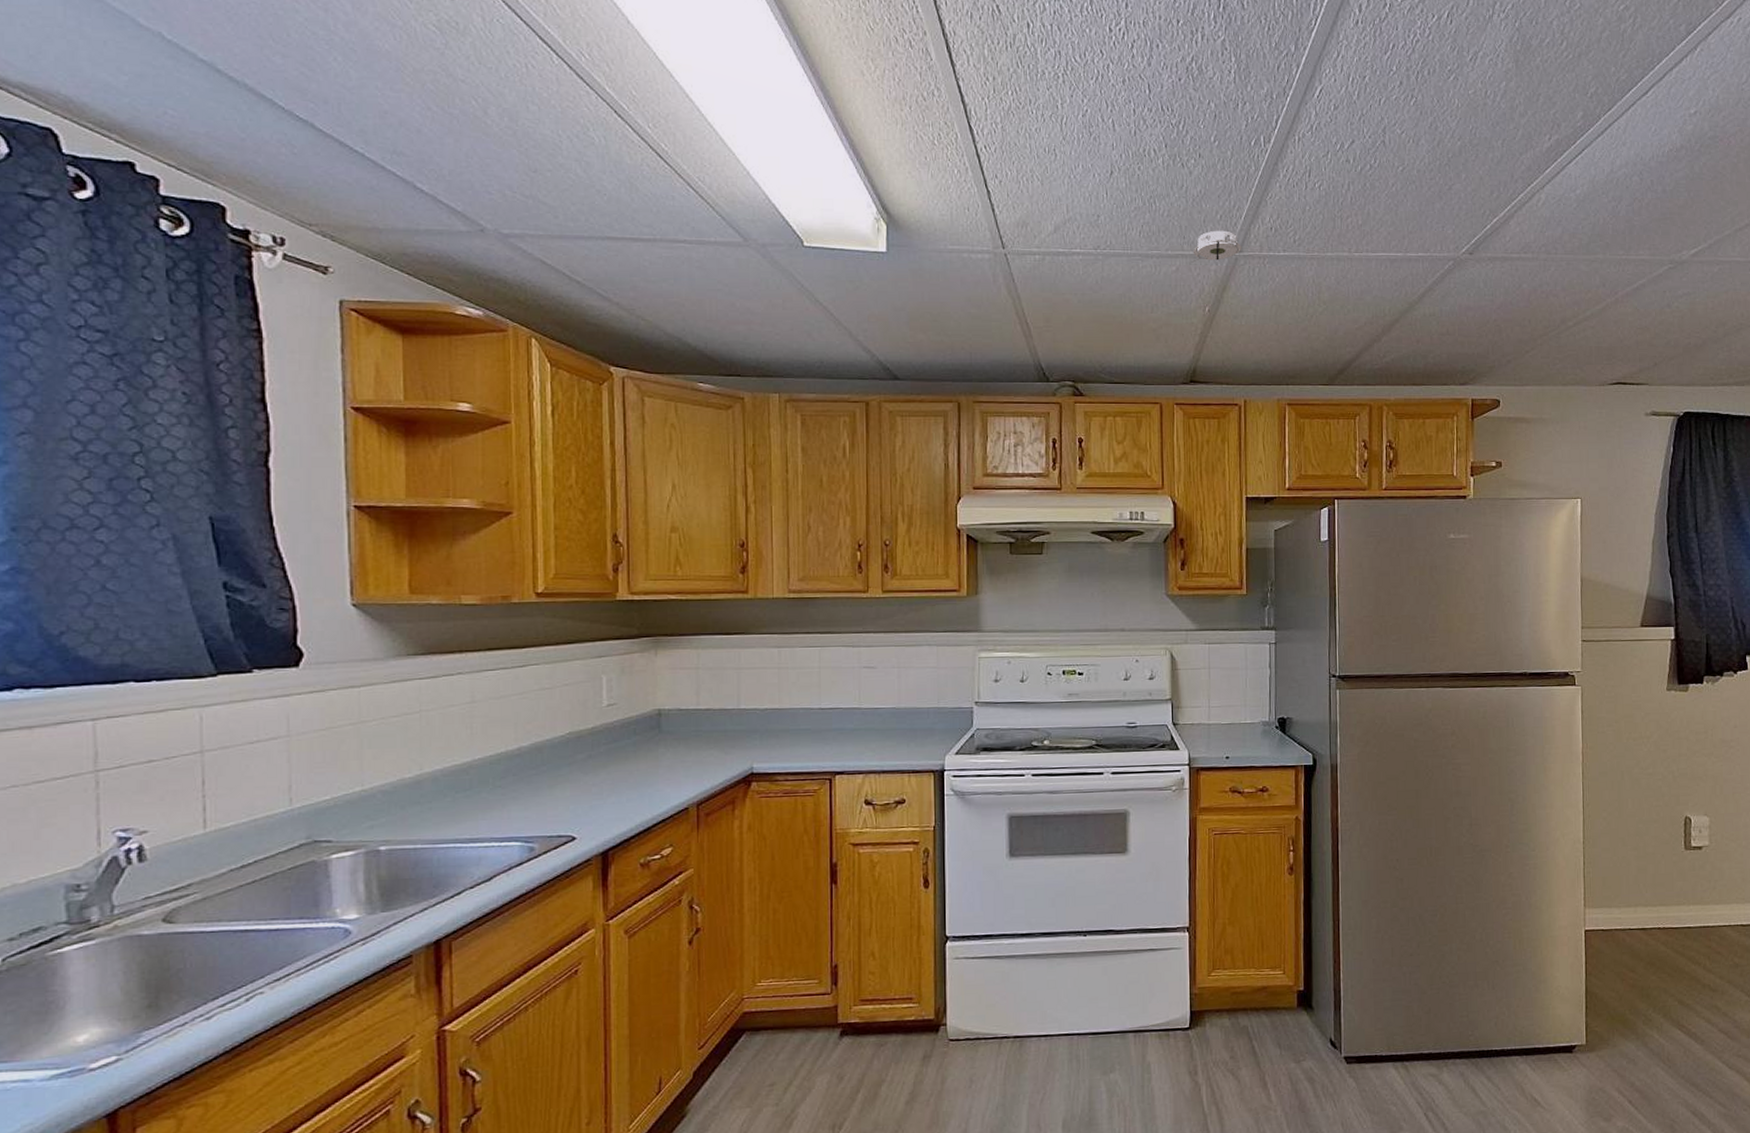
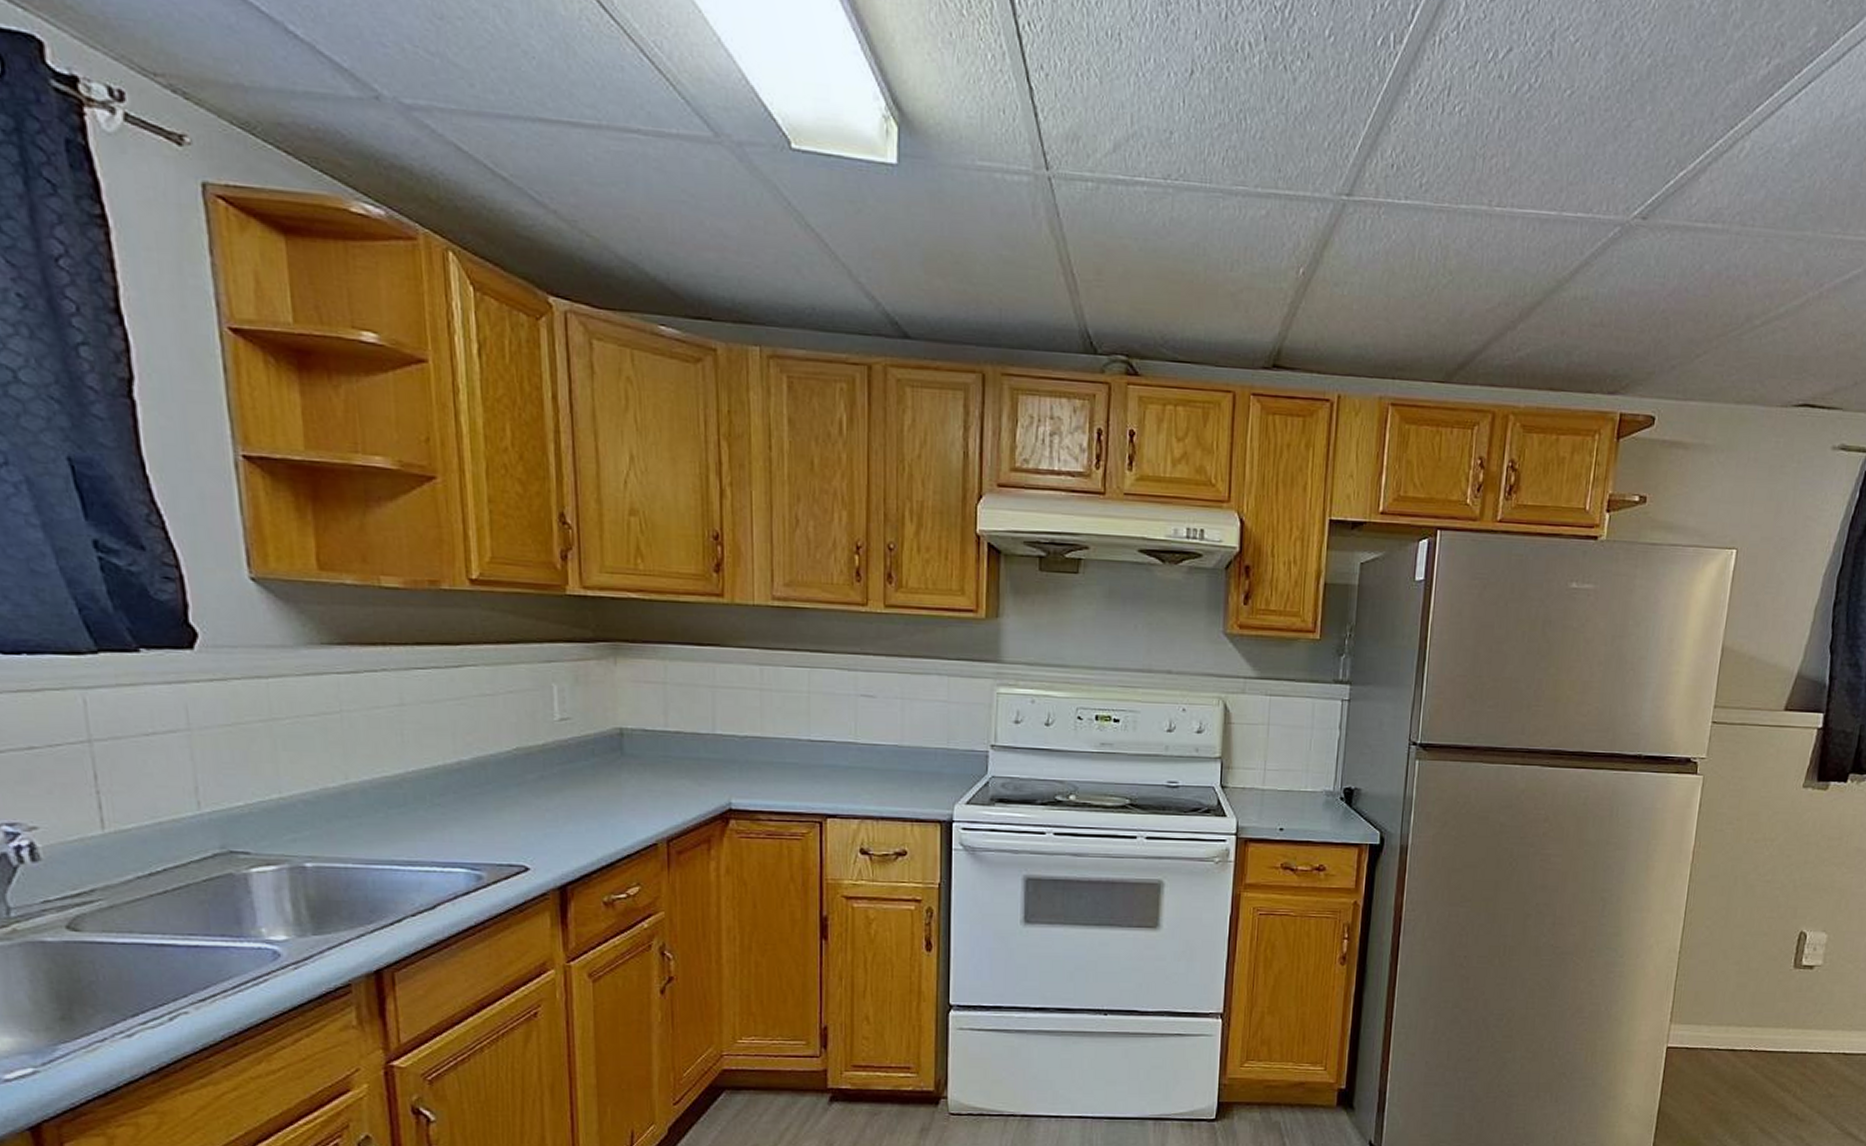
smoke detector: present [1192,230,1242,263] -> none [1287,163,1353,206]

